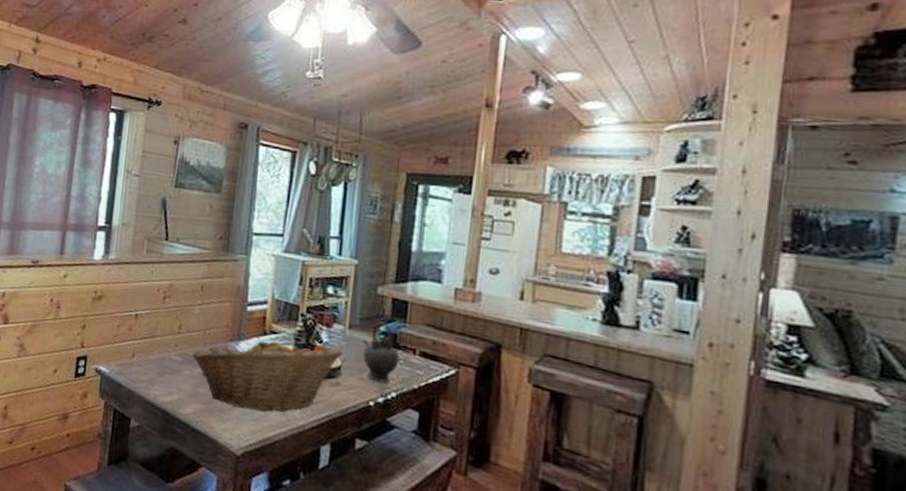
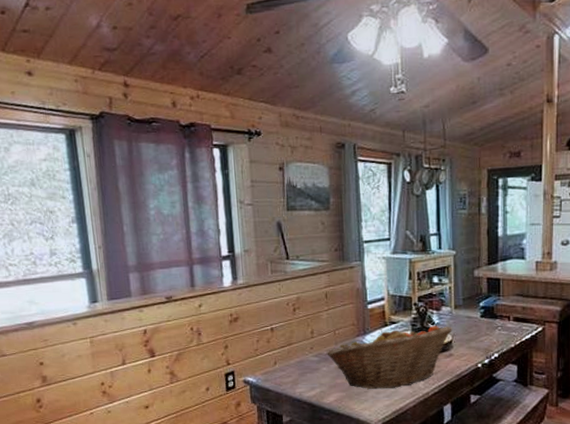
teapot: present [363,321,400,384] -> none [467,298,498,348]

